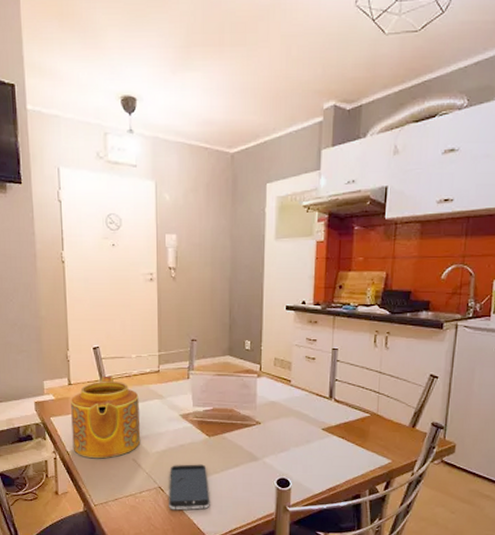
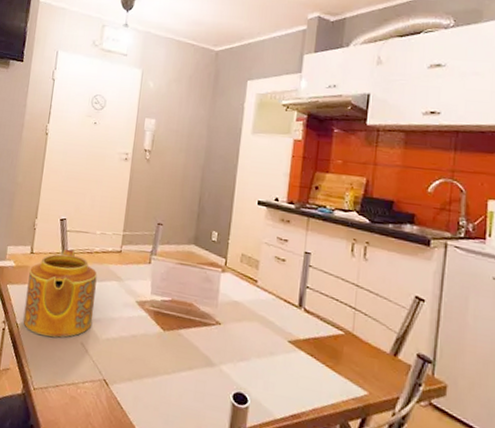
smartphone: present [169,464,210,510] -> none [111,356,157,415]

